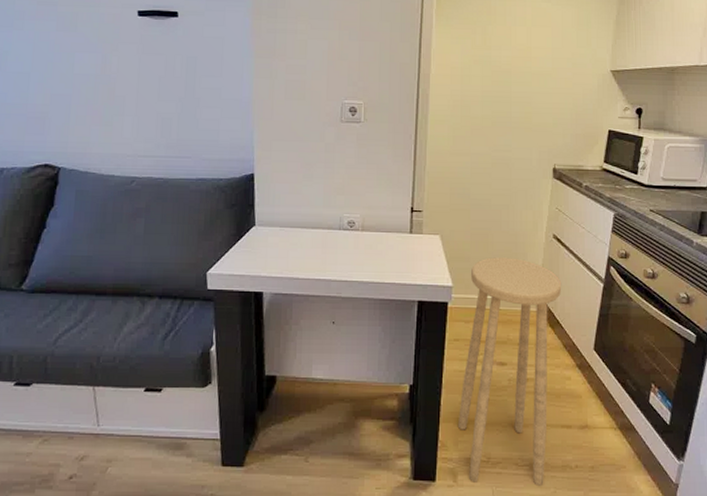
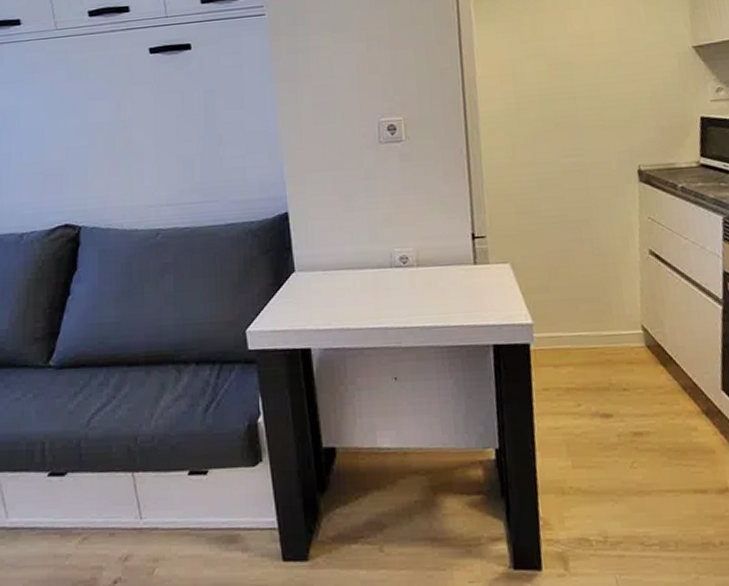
stool: present [457,257,562,486] -> none [553,283,682,571]

